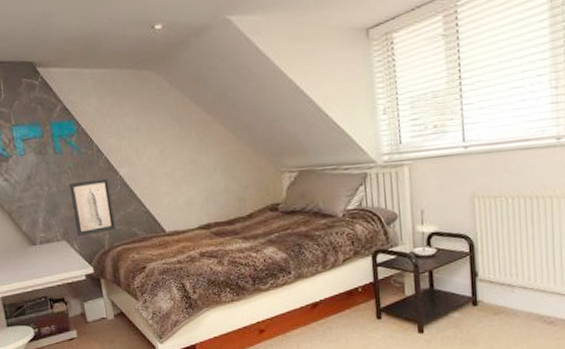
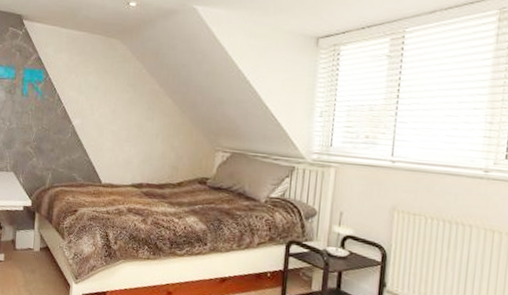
wall art: present [69,179,116,236] -> none [24,123,62,172]

